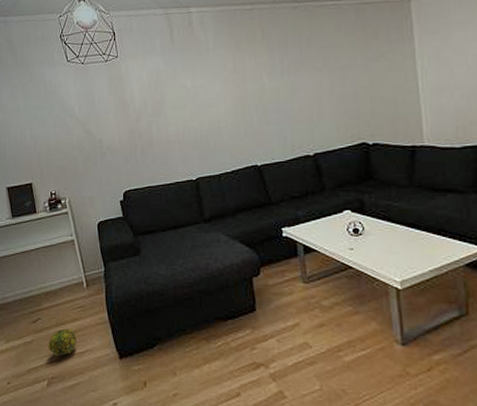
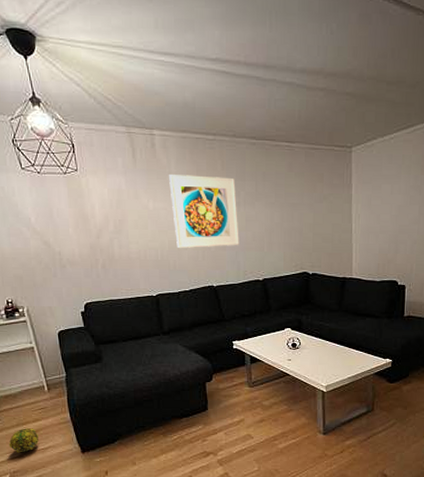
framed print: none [207,46,285,127] -> present [169,175,239,249]

